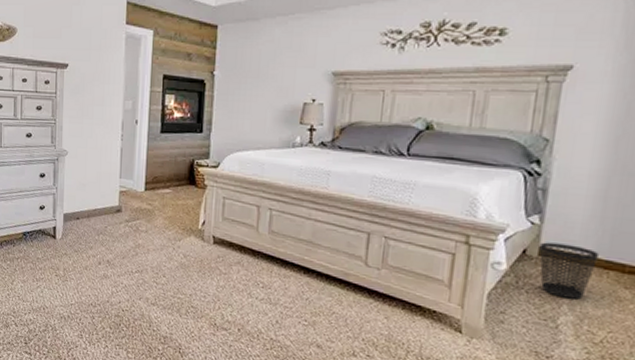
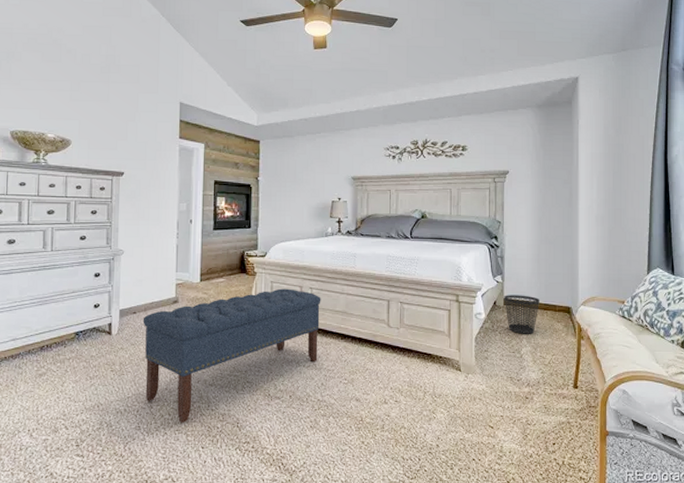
bench: none [86,206,282,340] -> present [142,288,321,424]

